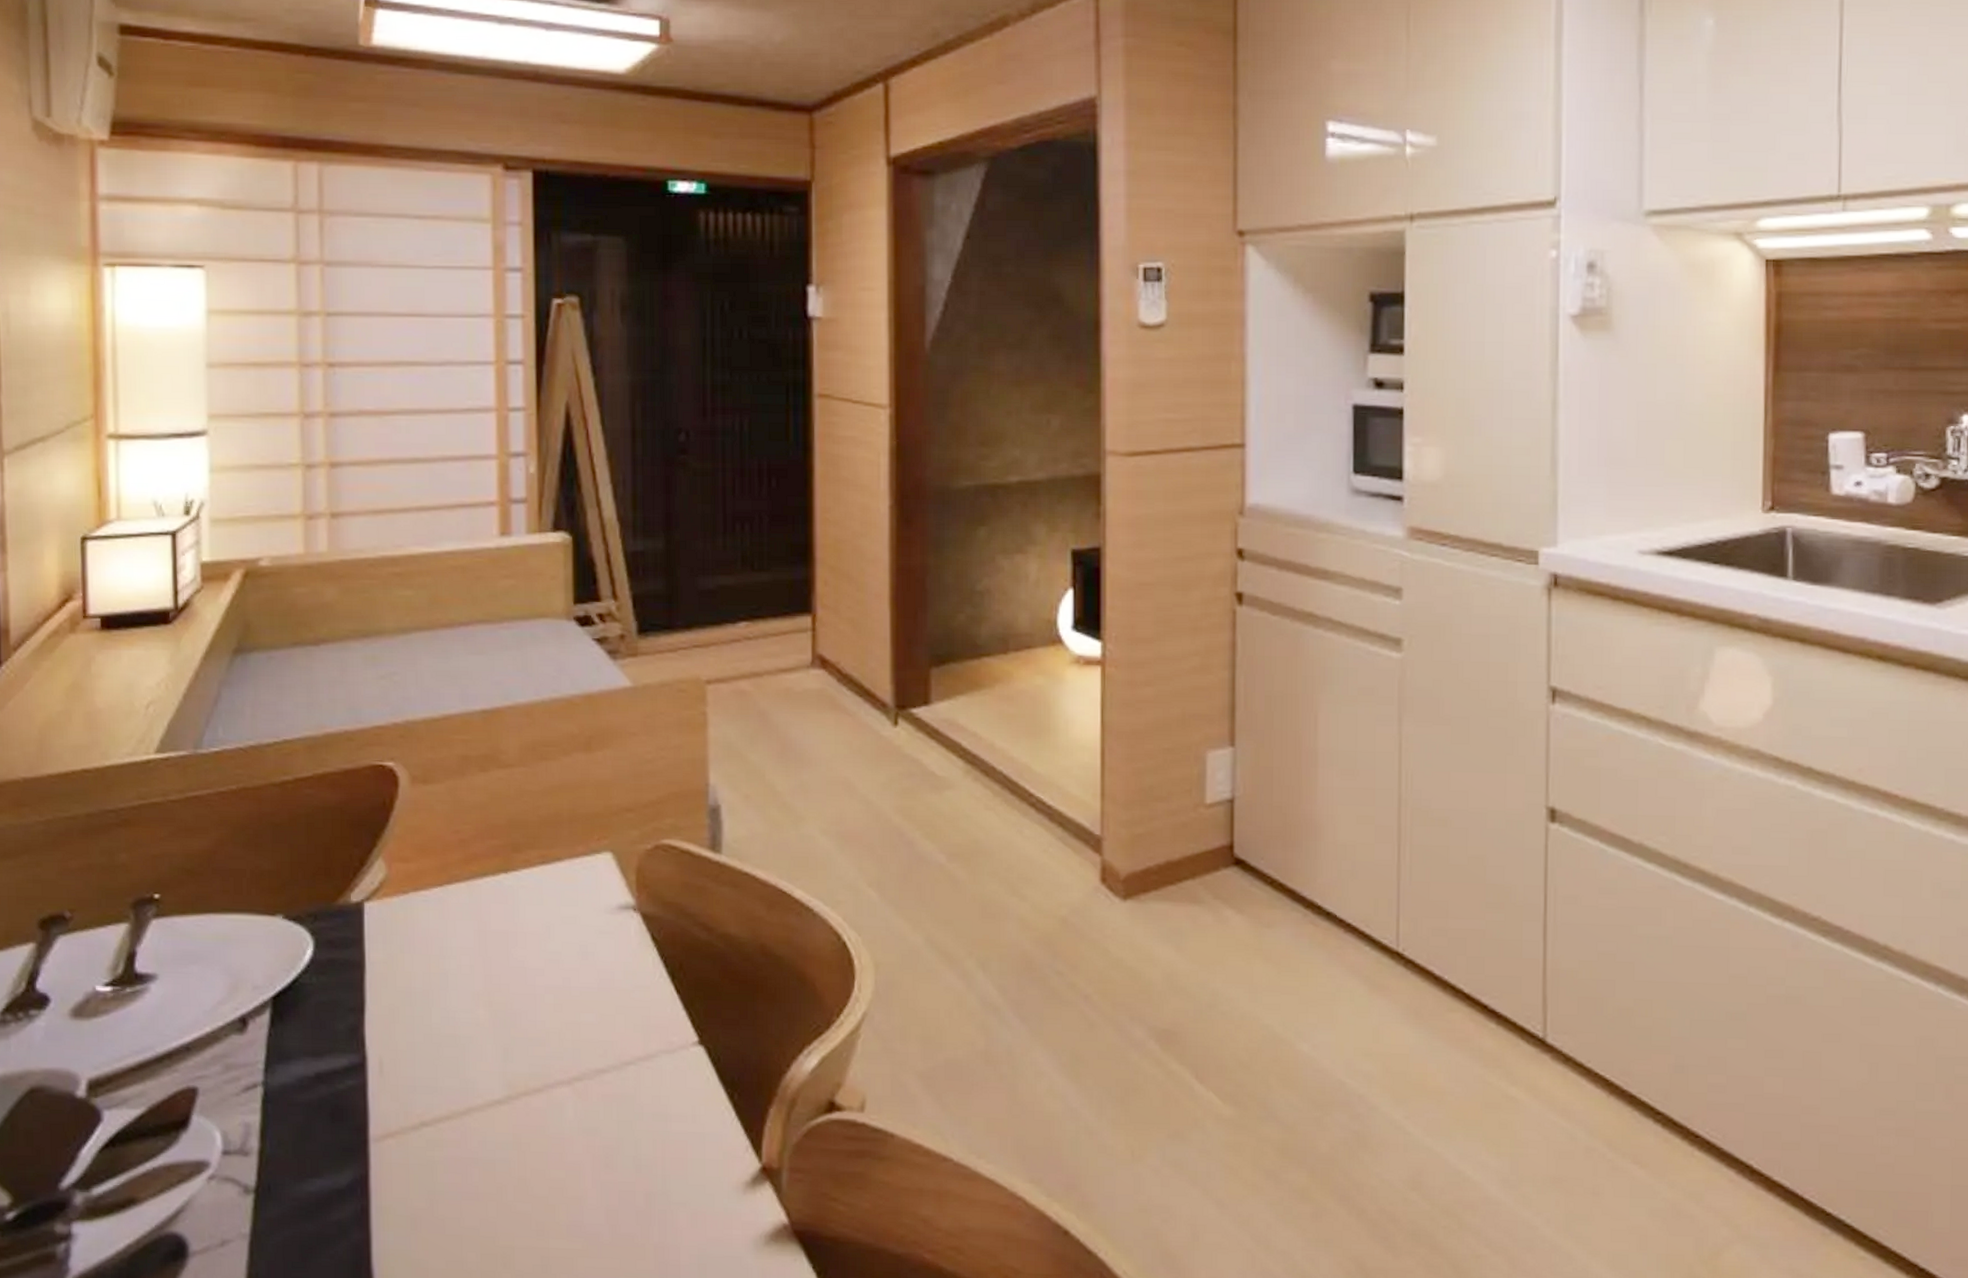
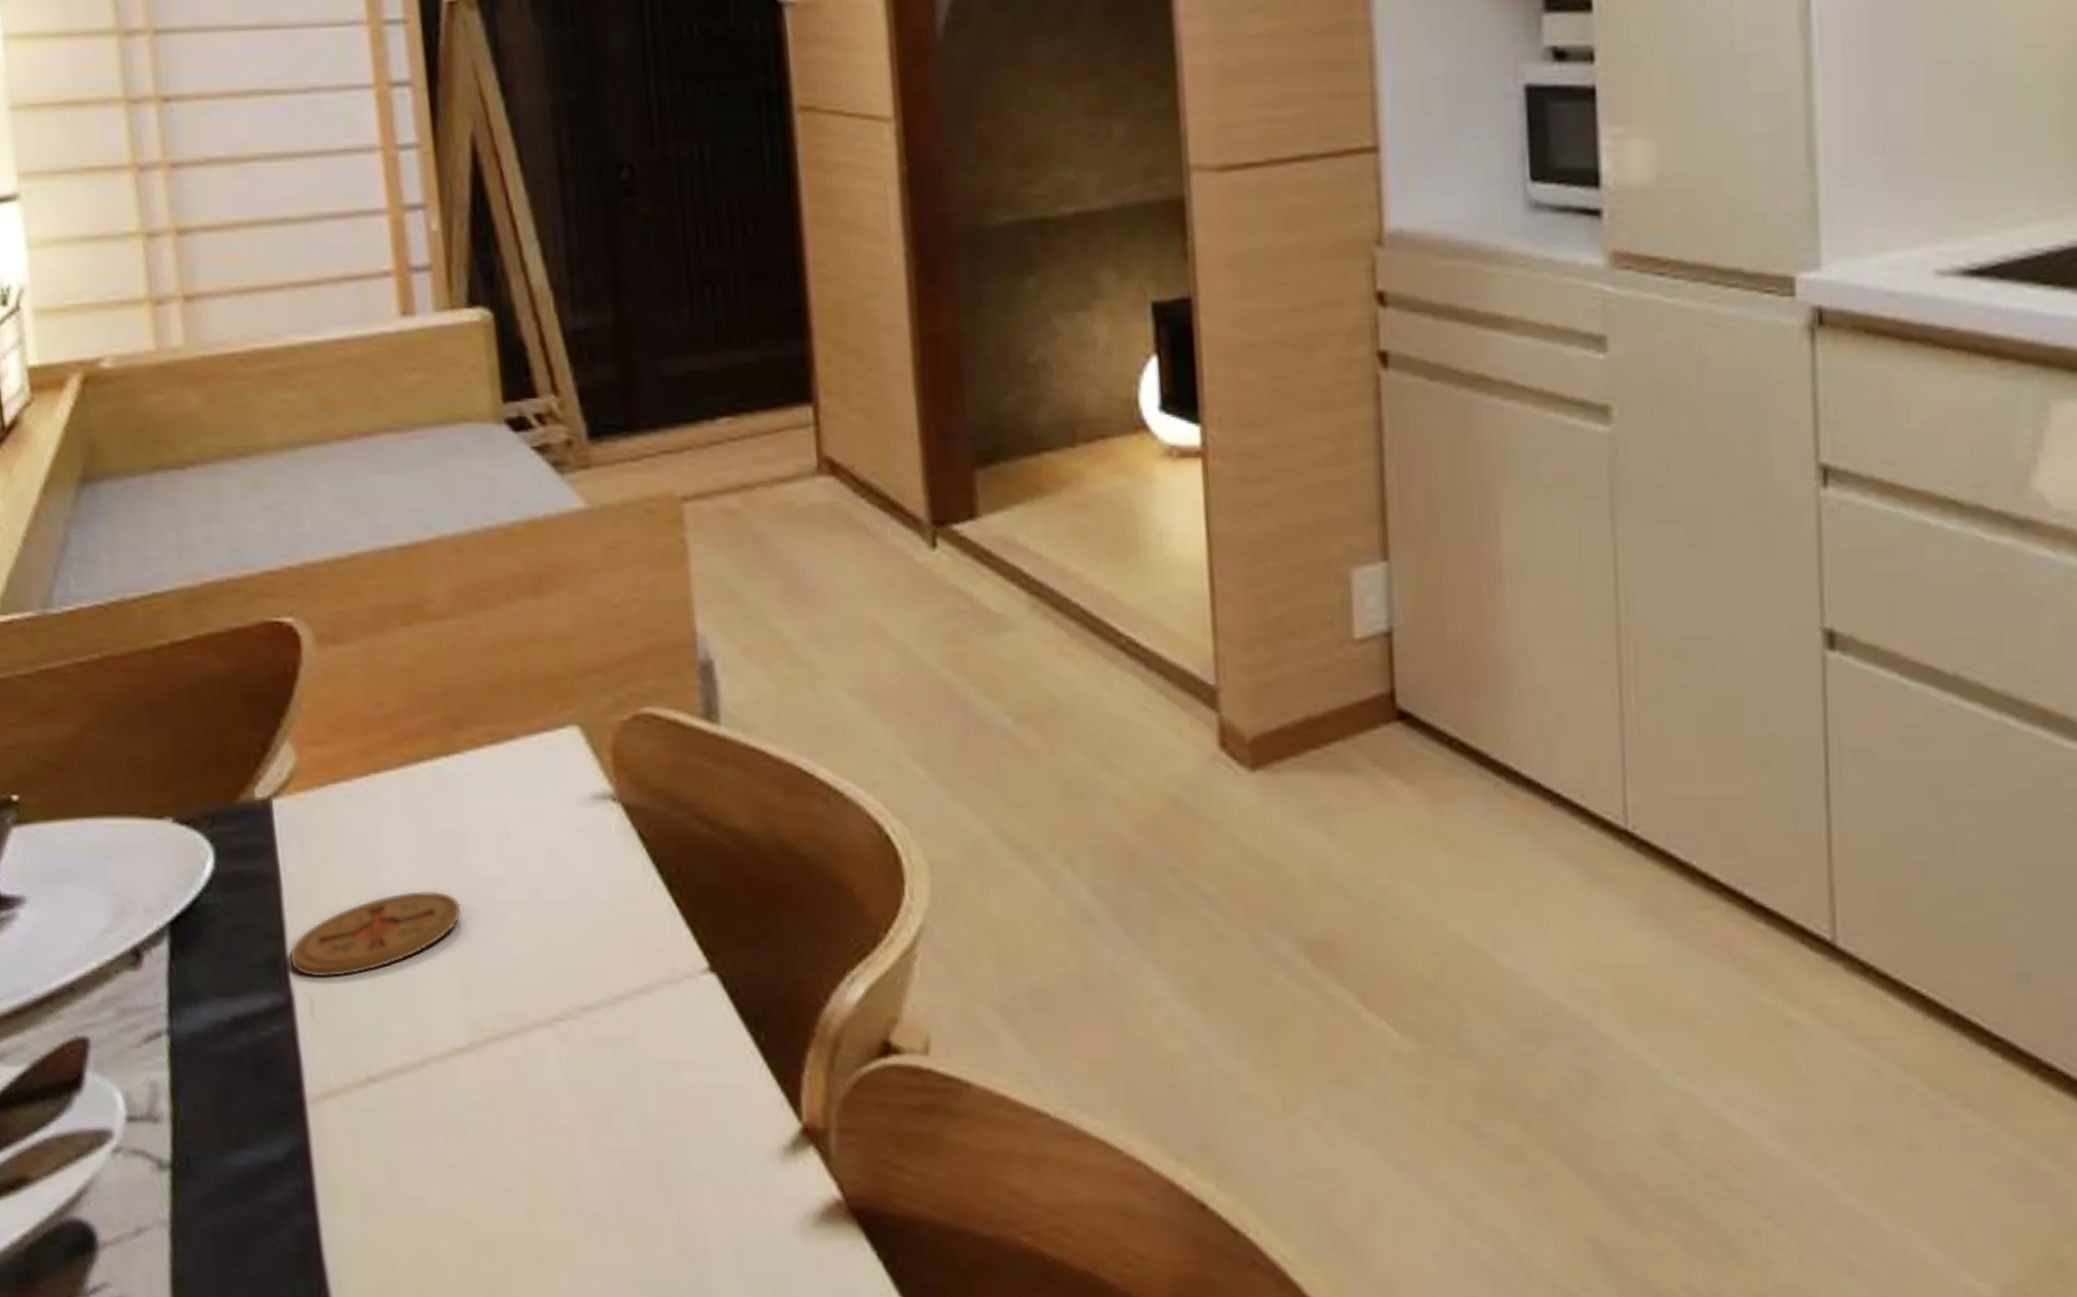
coaster: none [366,976,508,1044] -> present [288,890,462,979]

